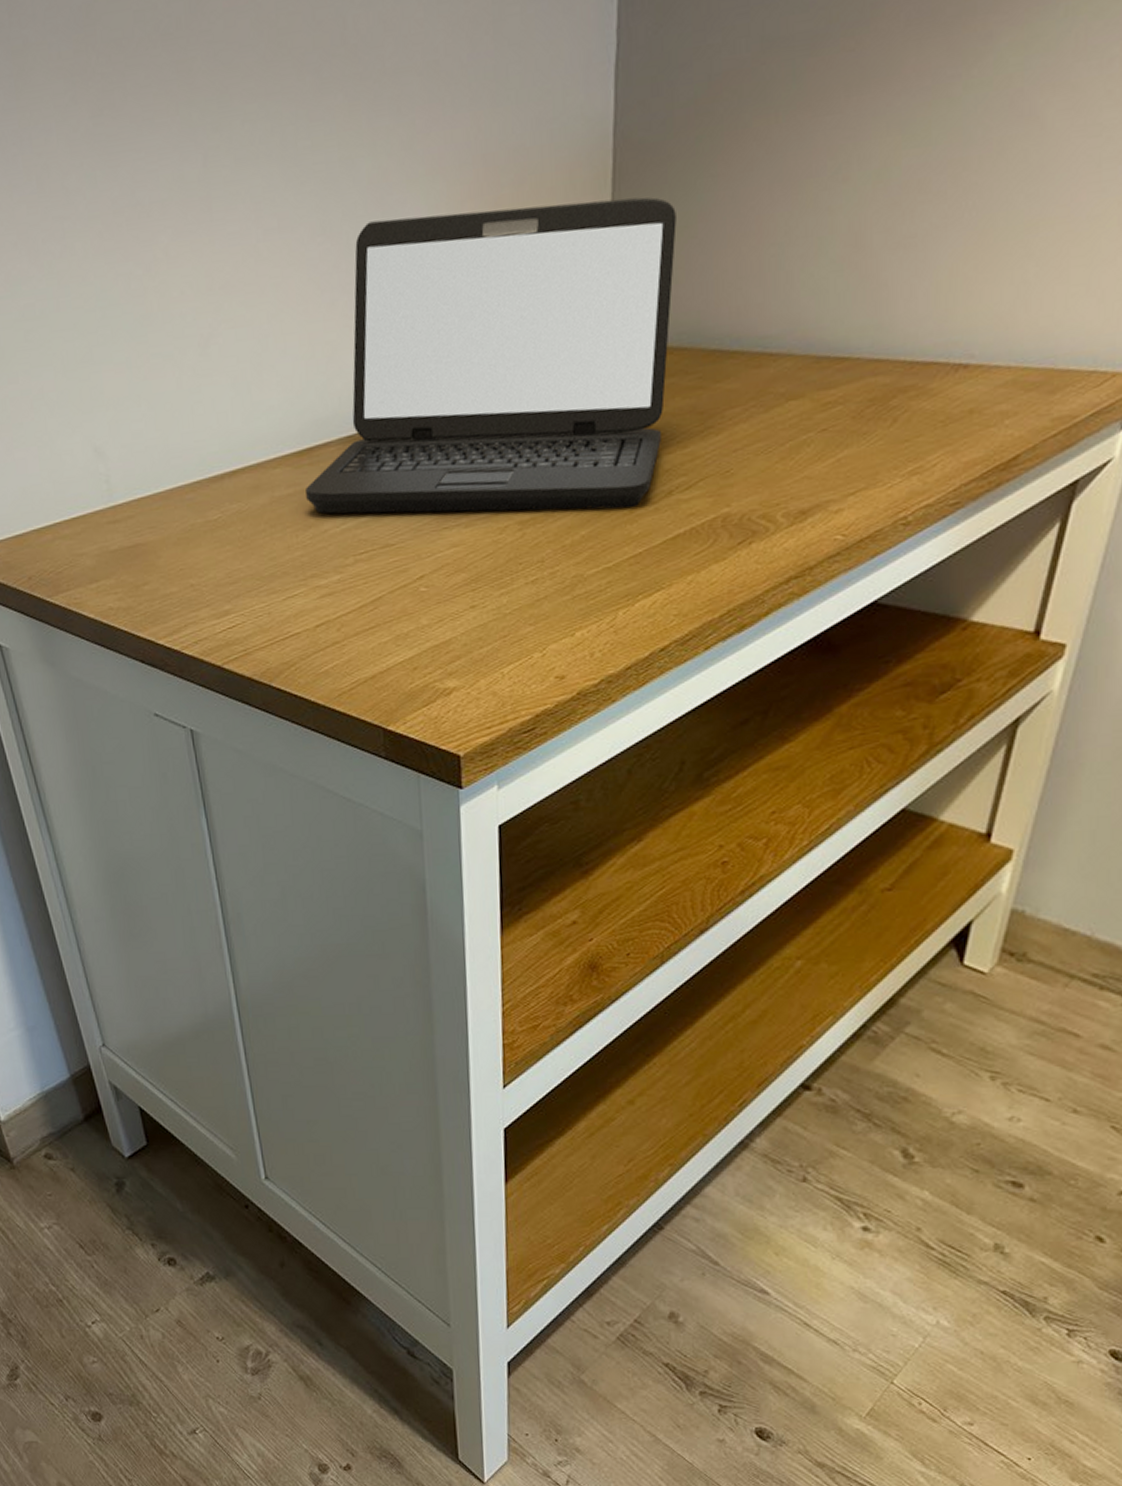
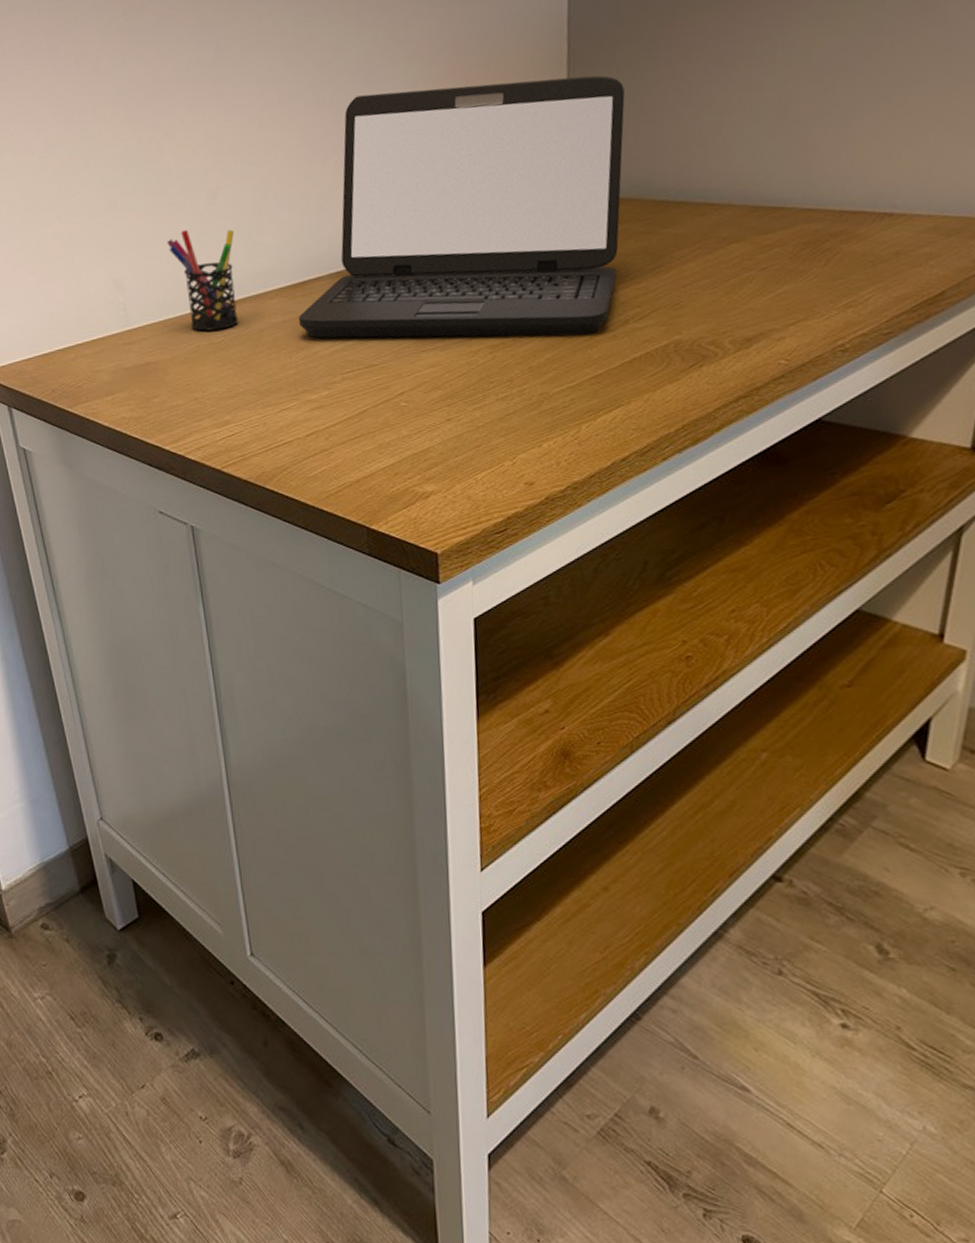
pen holder: none [153,385,238,507] -> present [167,229,239,331]

